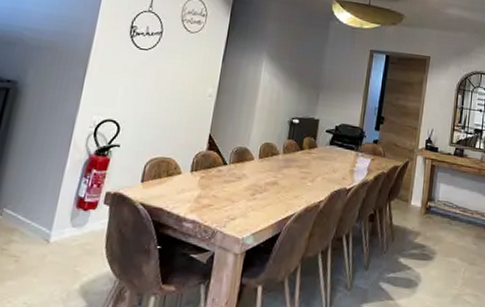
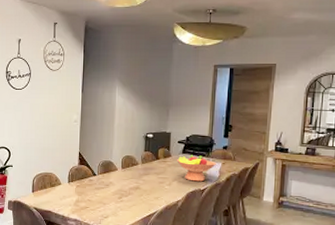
fruit bowl: none [322,147,365,180] -> present [176,155,216,182]

